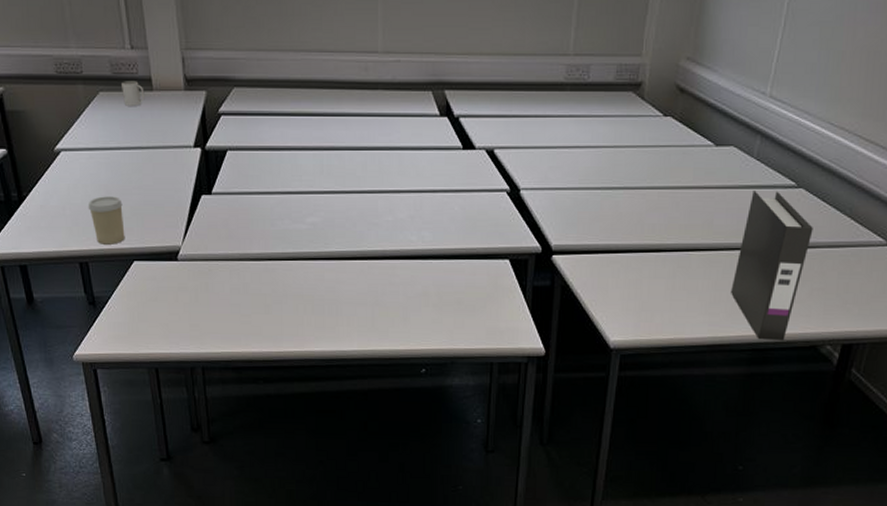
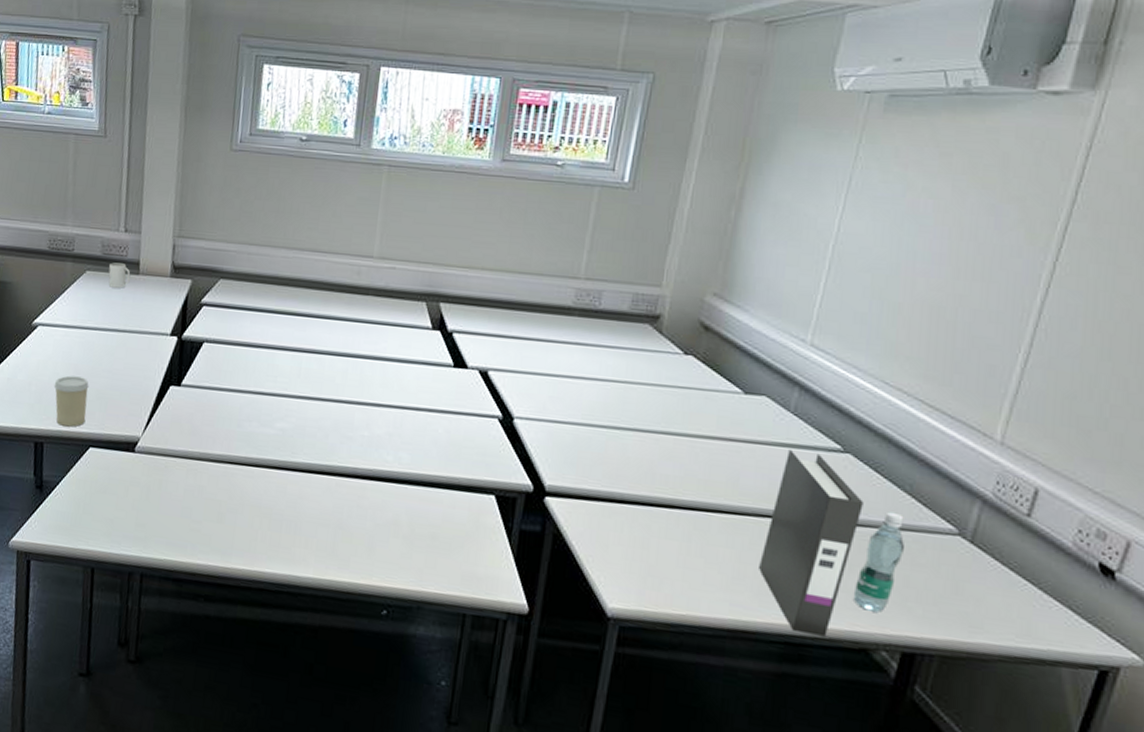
bottle: none [805,233,846,315] -> present [853,511,906,612]

